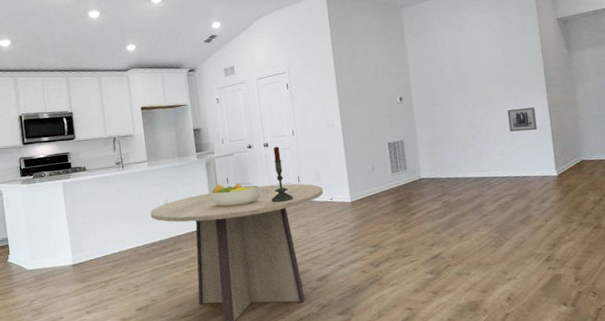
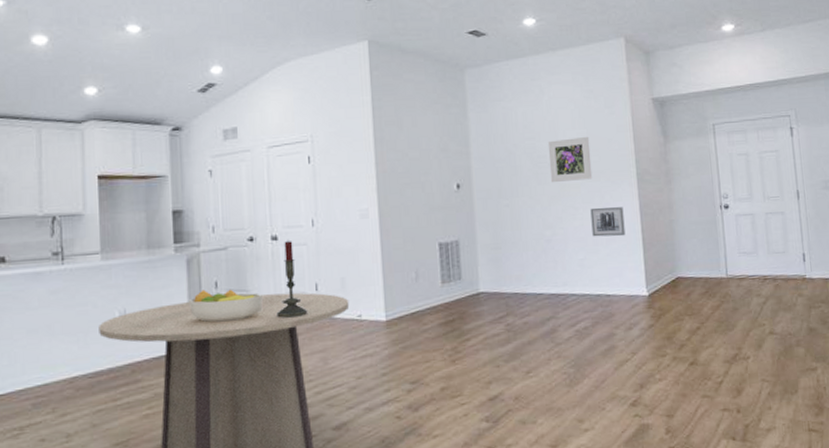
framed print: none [470,53,509,91] -> present [547,136,593,182]

